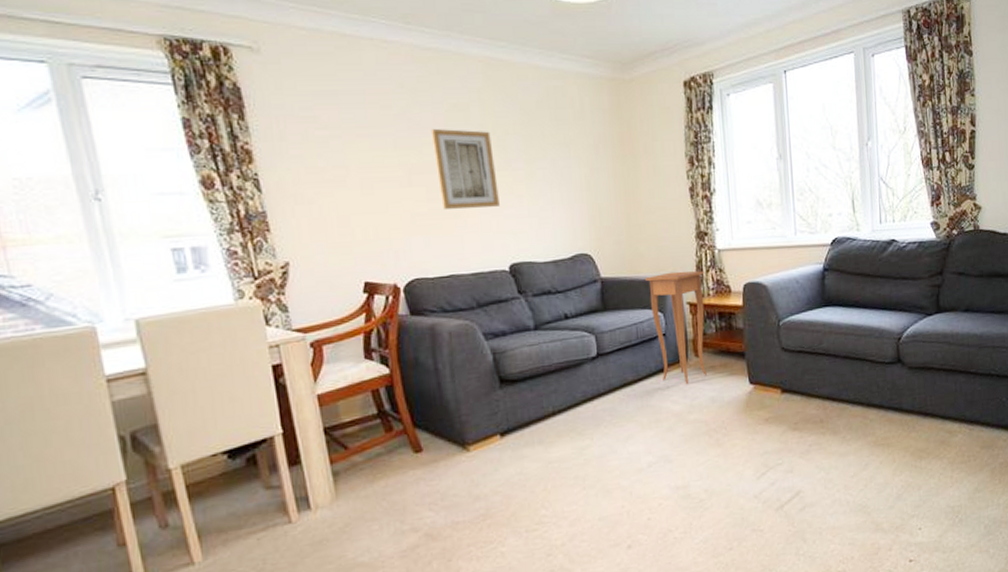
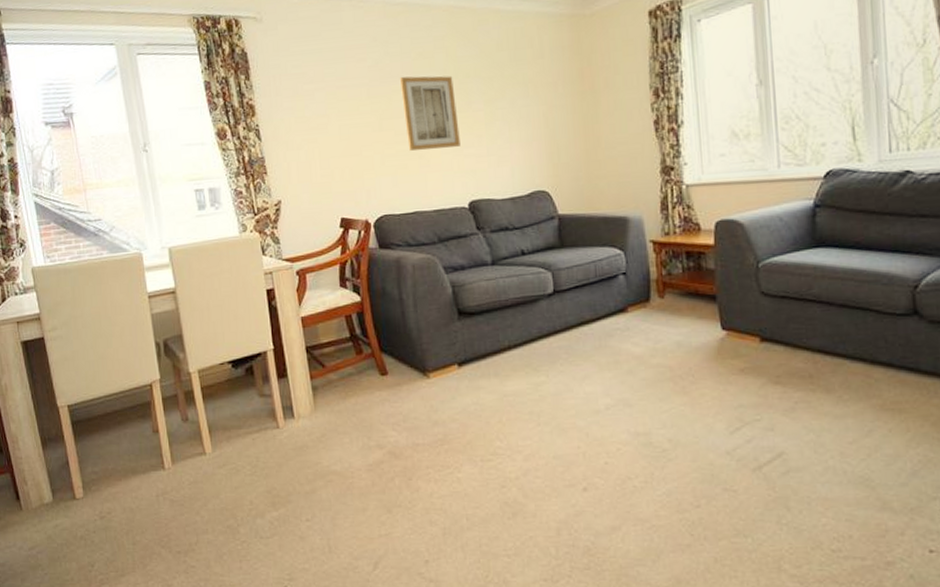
side table: present [645,271,708,384] -> none [605,207,673,326]

